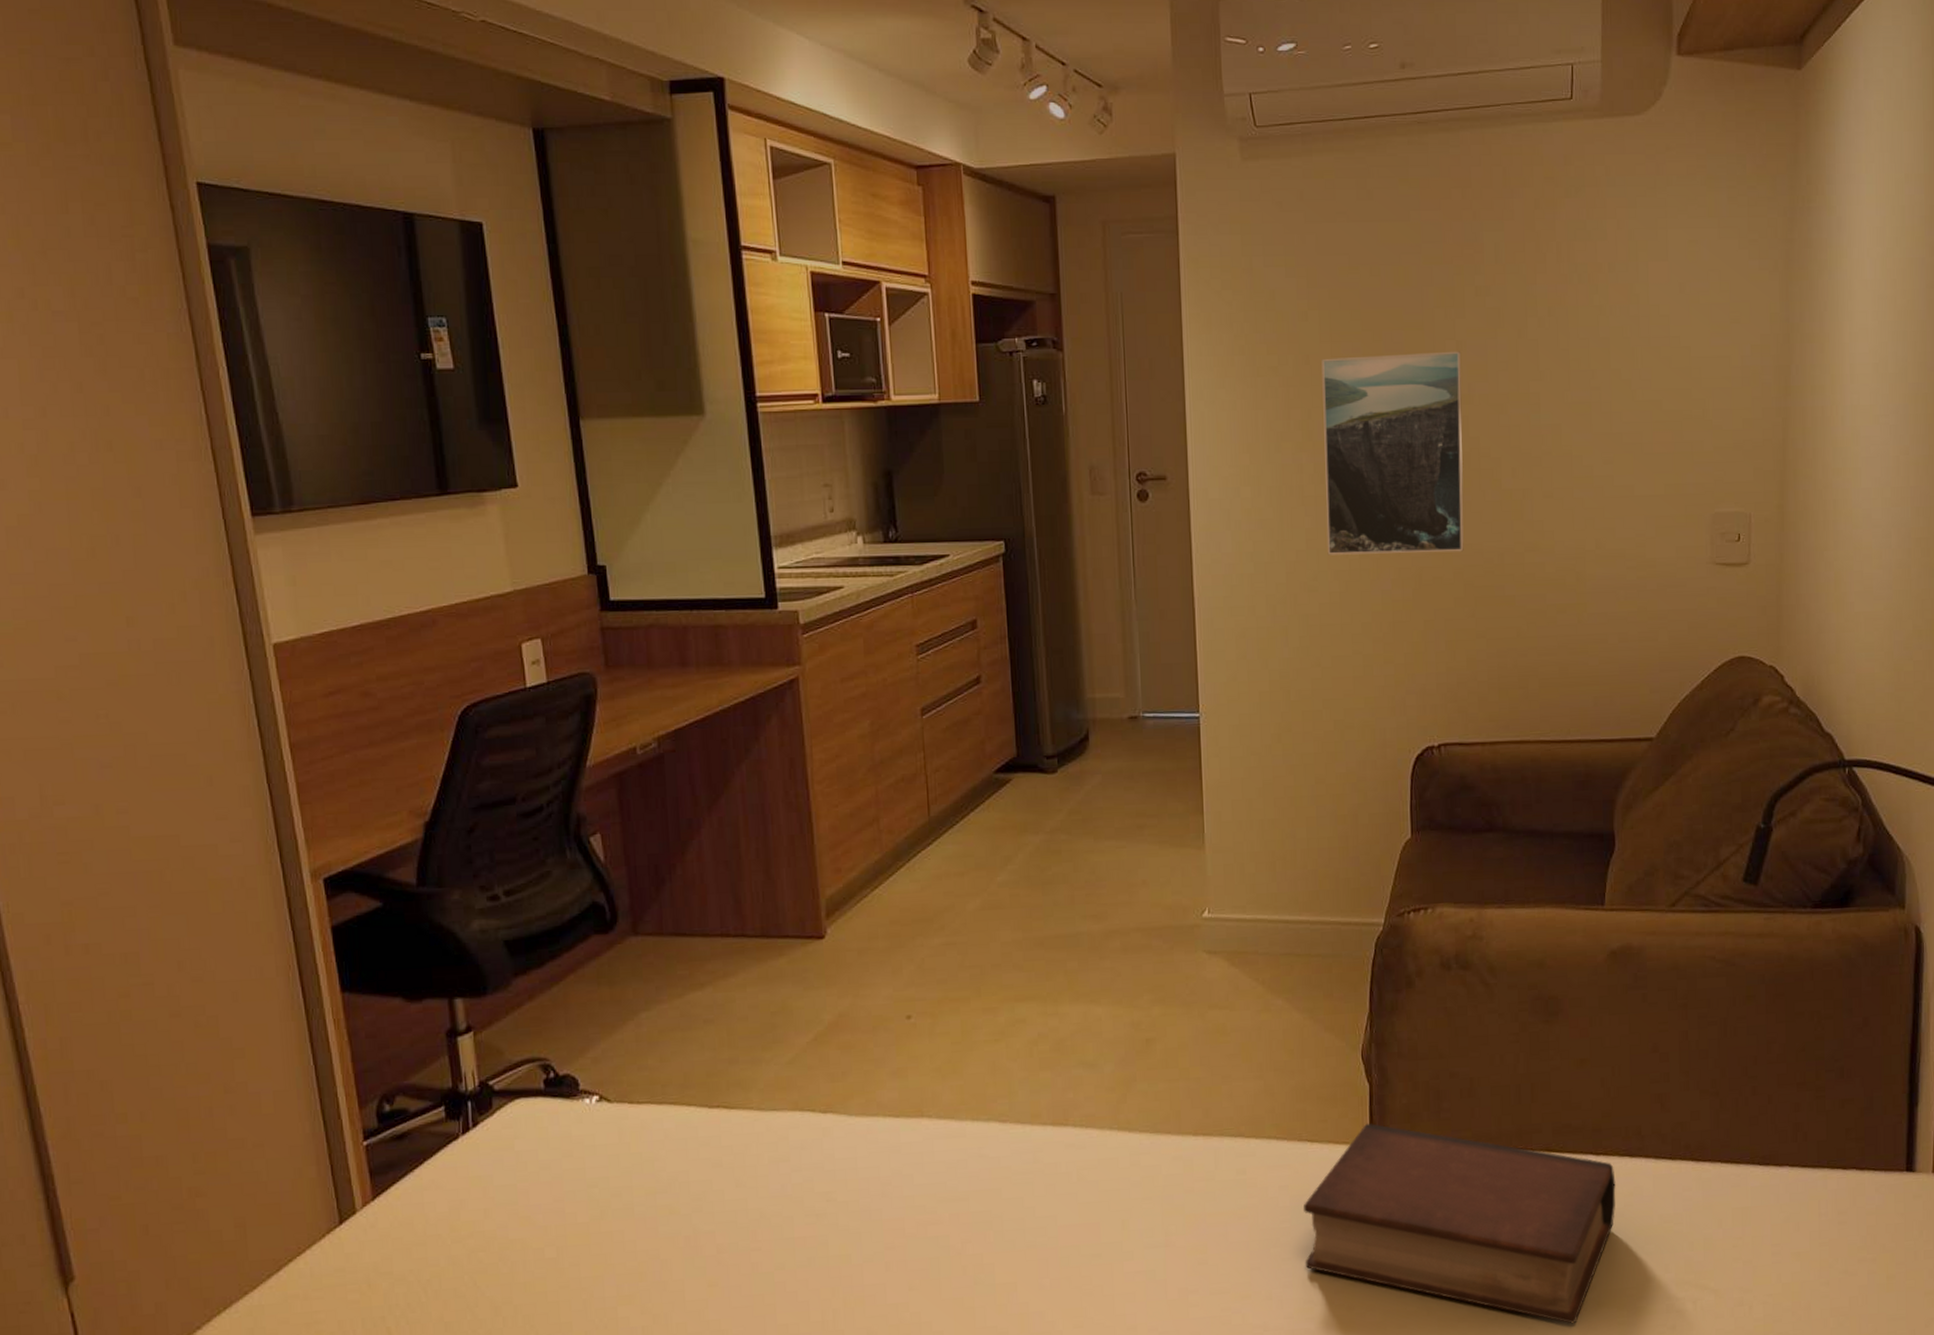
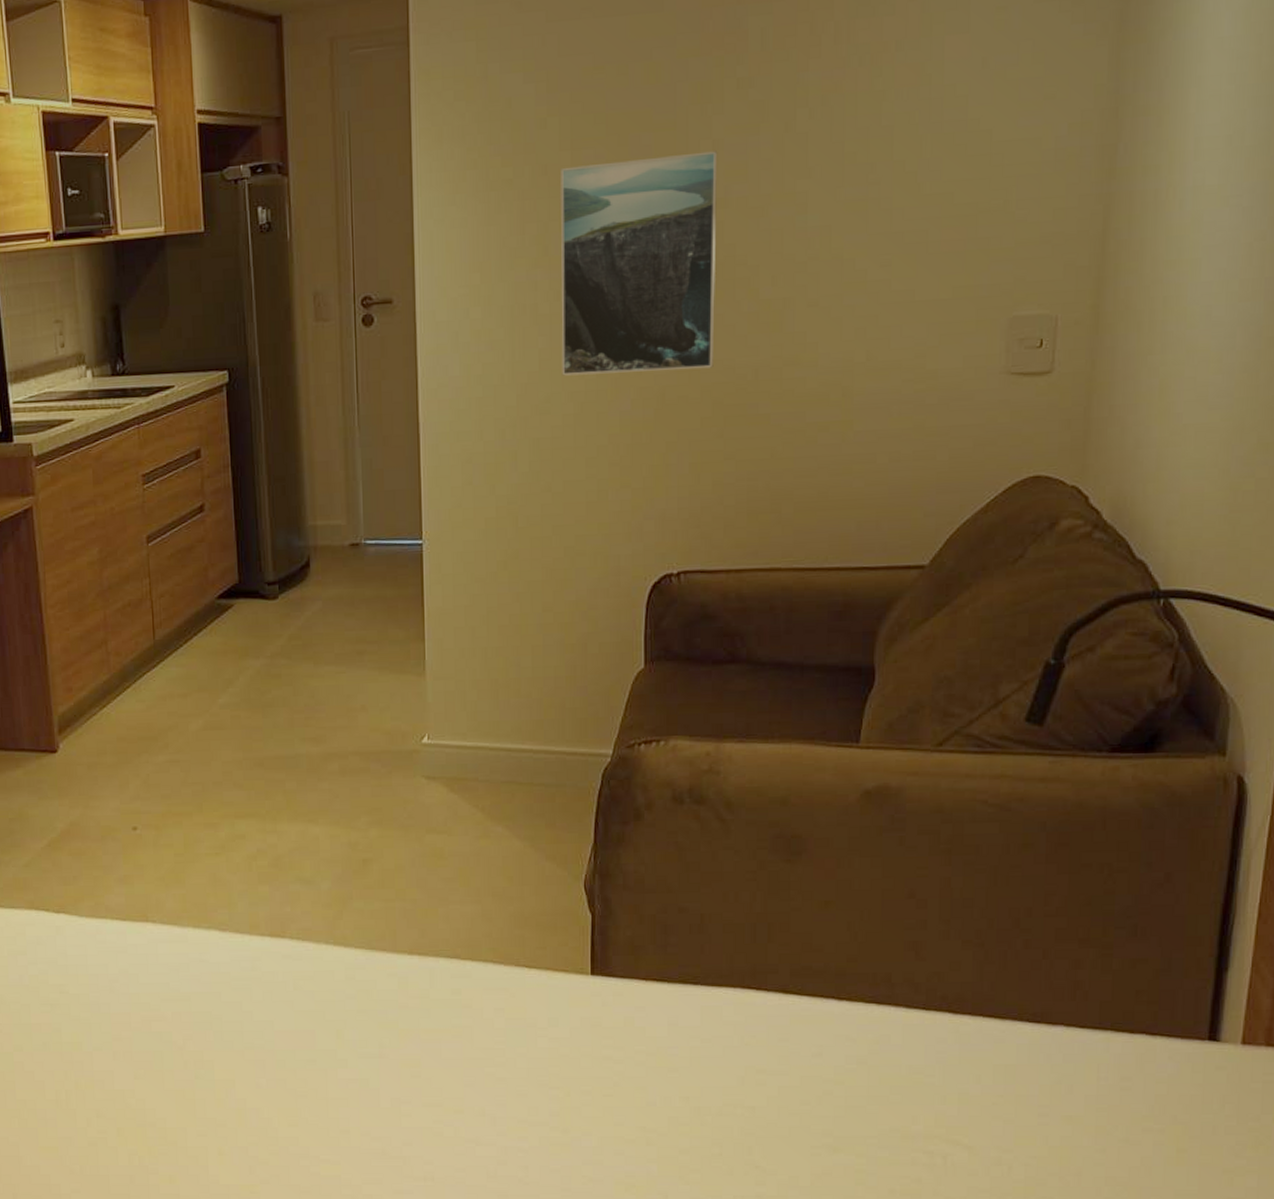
book: present [1303,1123,1616,1324] -> none [518,952,860,1167]

